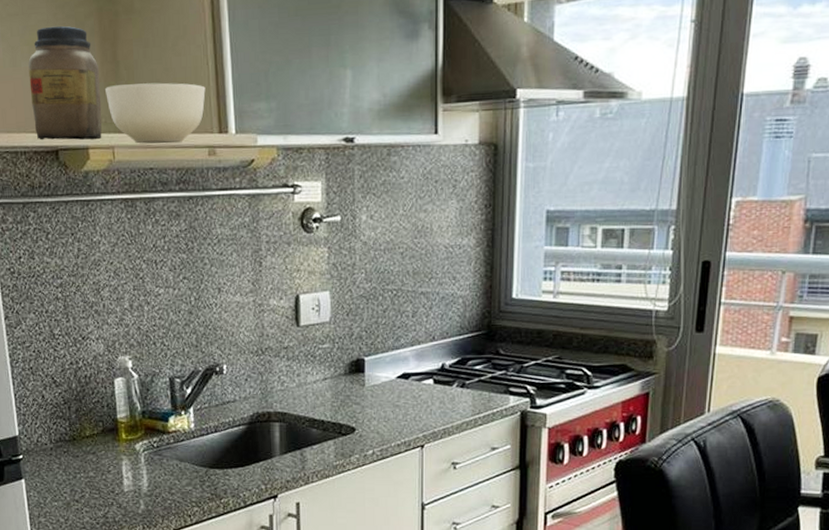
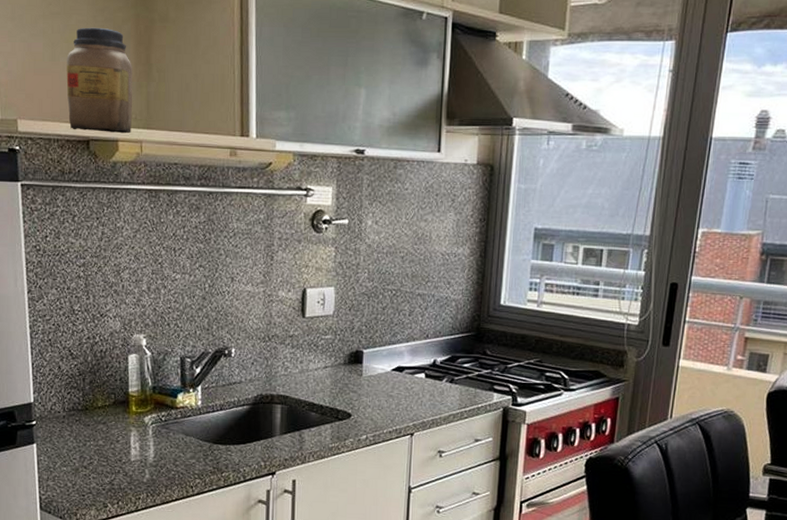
bowl: present [104,82,206,144] -> none [136,85,231,143]

